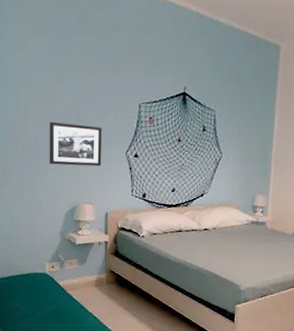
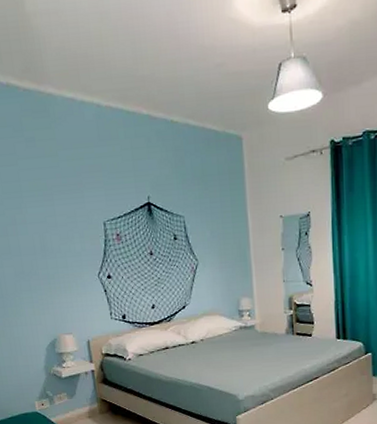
picture frame: present [49,122,103,167] -> none [14,253,75,299]

